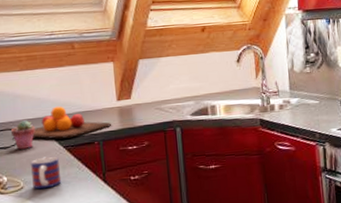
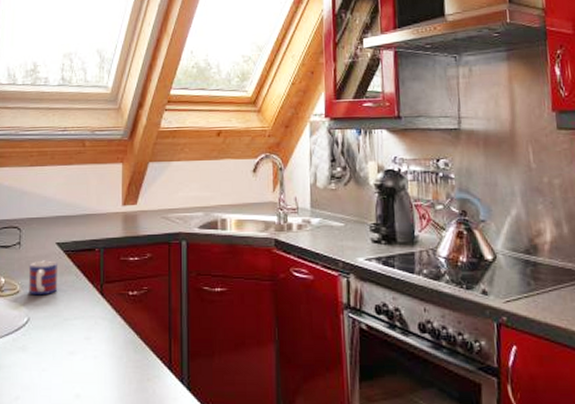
potted succulent: present [10,120,36,149] -> none [14,219,38,250]
chopping board: present [32,106,112,140] -> none [34,206,115,242]

